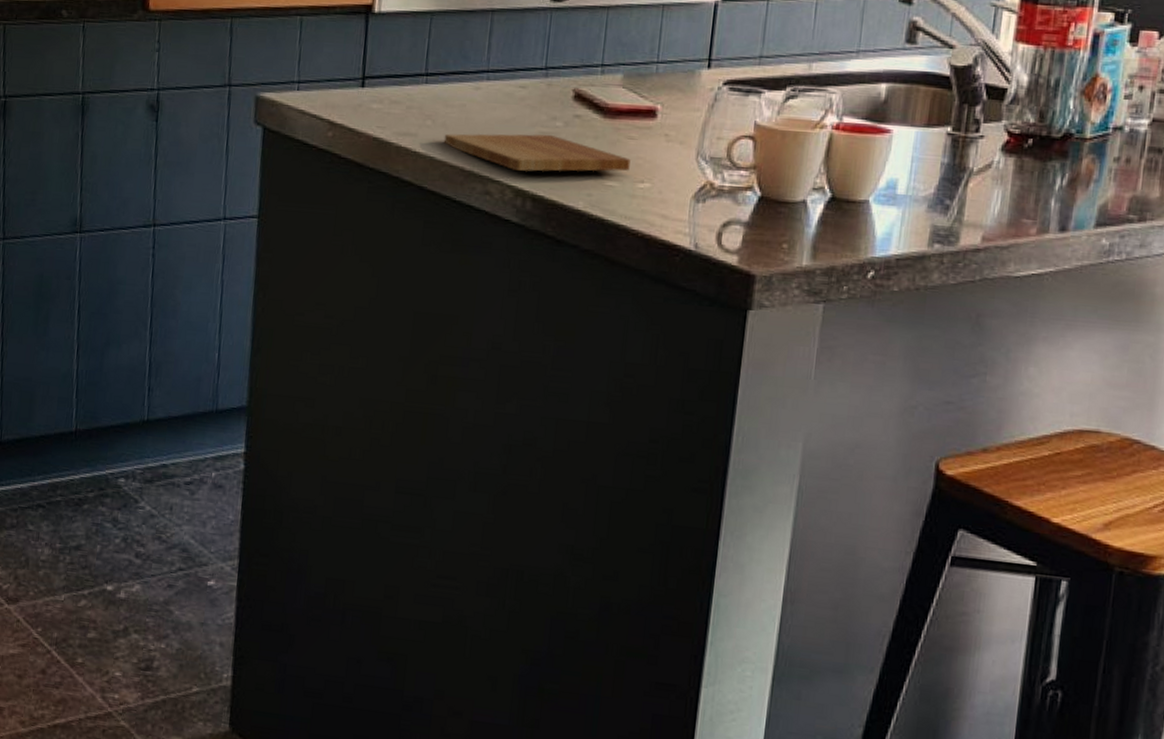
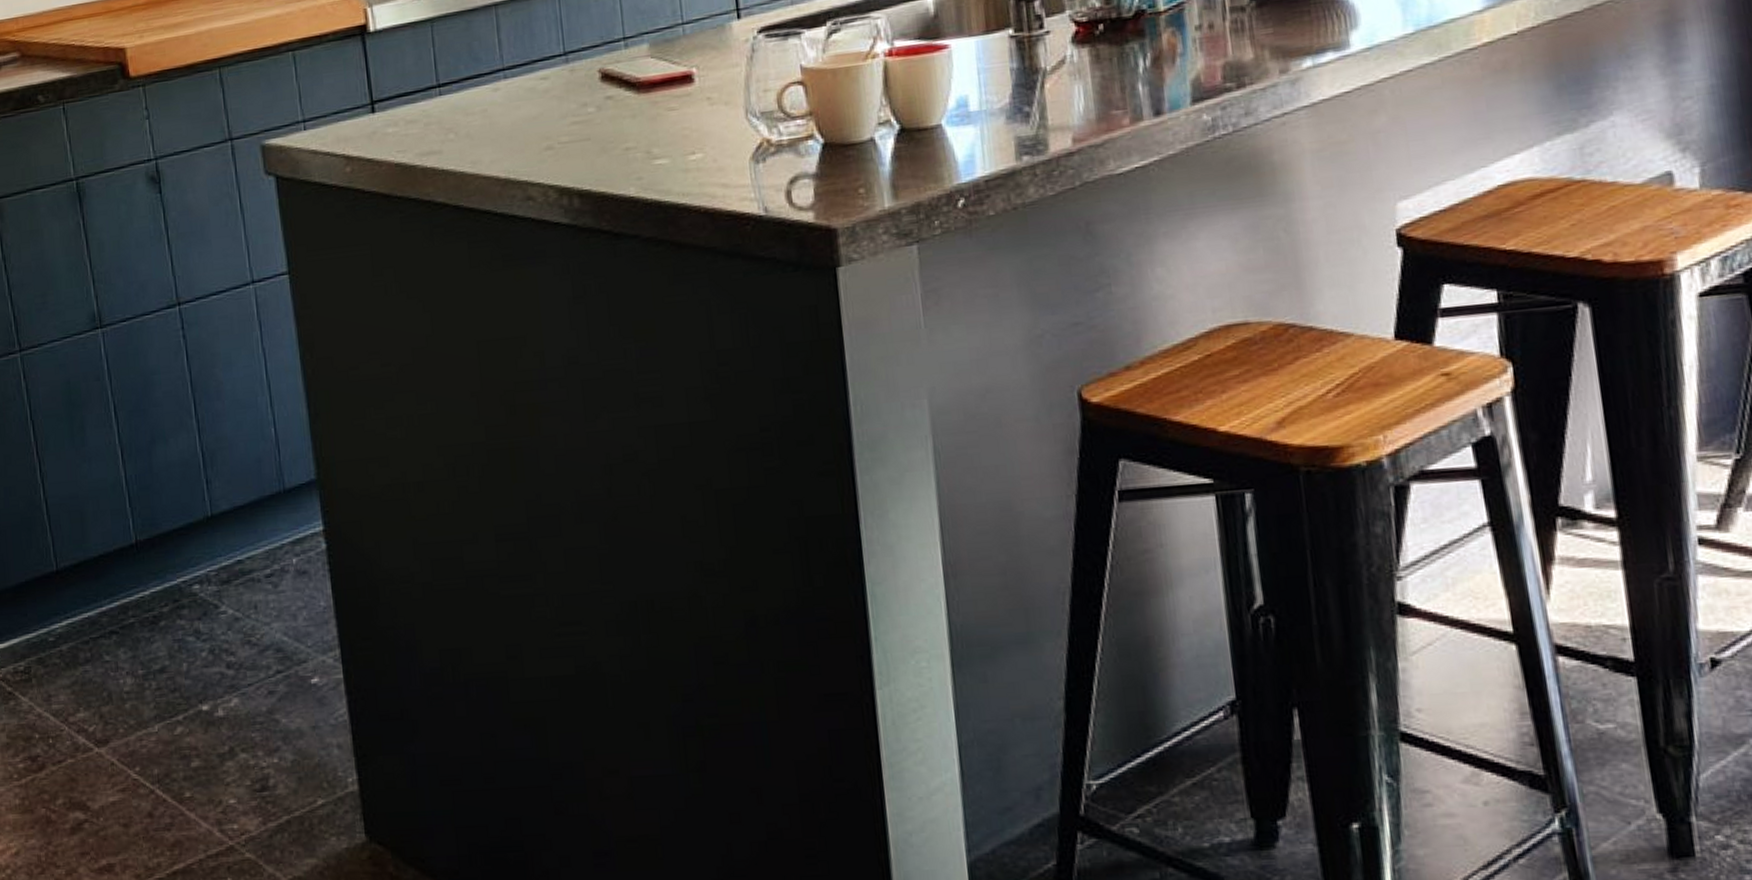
cutting board: present [444,133,631,172] -> none [470,122,677,169]

